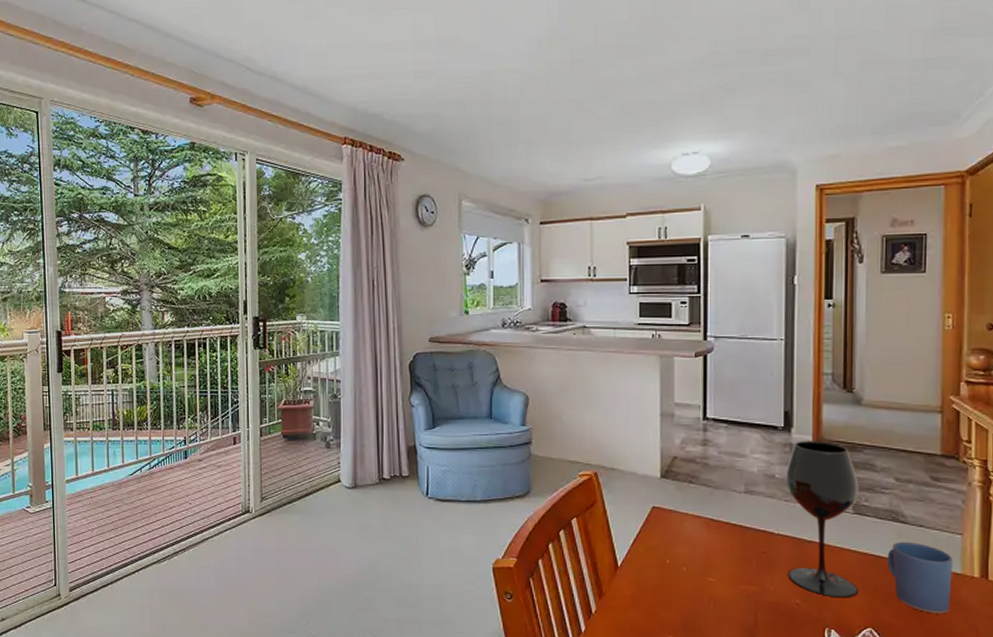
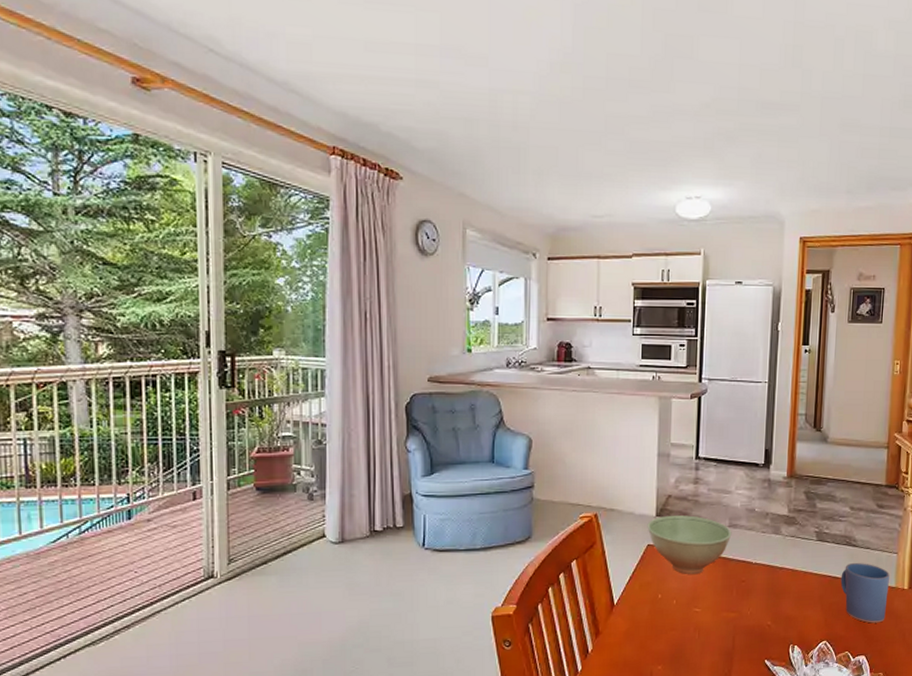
bowl: none [651,478,749,541] -> present [647,515,732,574]
wineglass: present [786,441,859,598] -> none [762,476,822,617]

